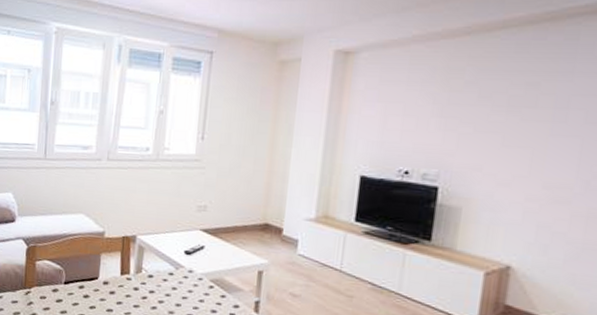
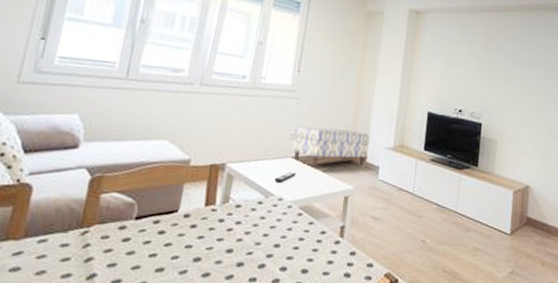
bench: none [200,197,286,242] -> present [292,126,370,169]

